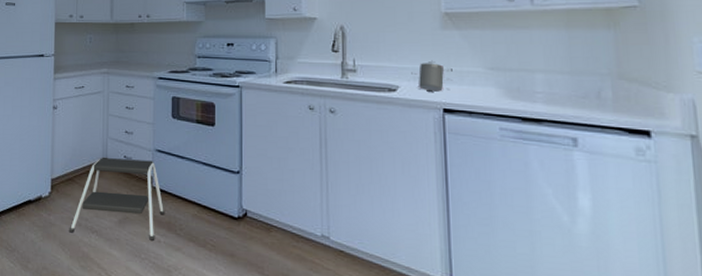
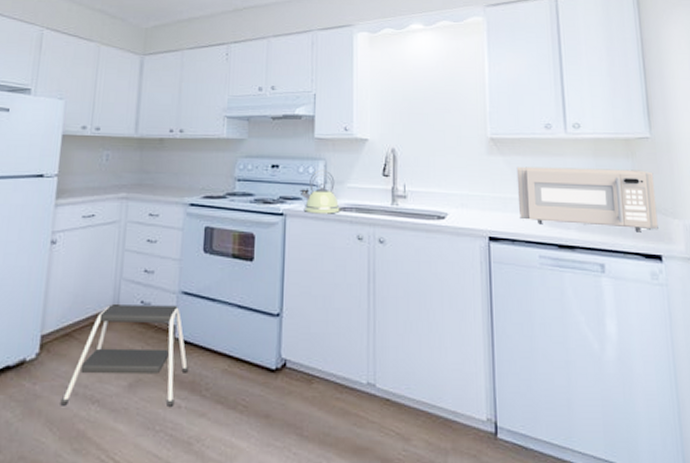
kettle: none [253,46,292,87] -> present [300,169,340,214]
canister: present [411,61,453,93] -> none [459,187,498,220]
microwave: none [474,40,647,107] -> present [516,166,658,233]

